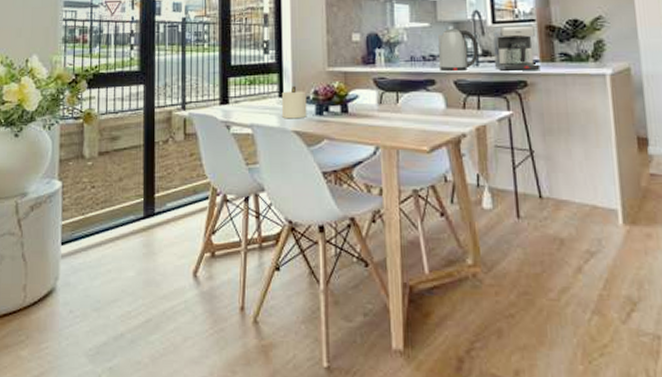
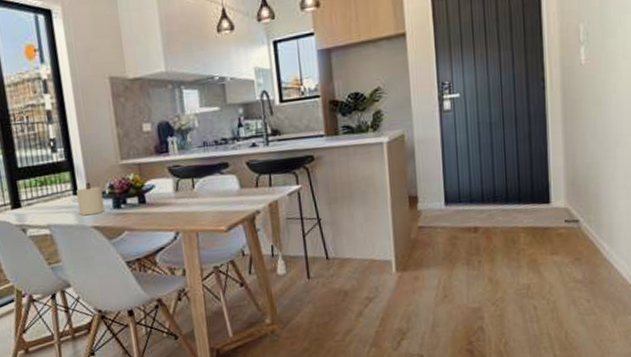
kettle: present [438,28,478,72] -> none [229,110,268,155]
coffee maker: present [493,25,541,71] -> none [281,101,326,148]

